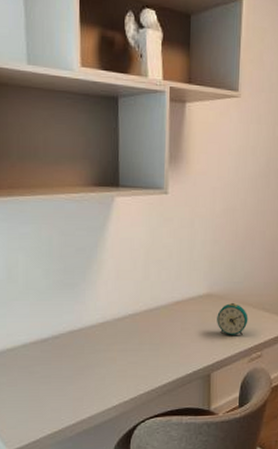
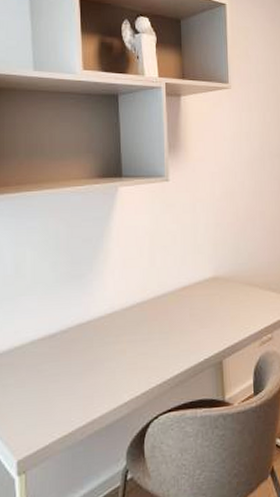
alarm clock: present [217,302,248,336] -> none [224,284,256,319]

